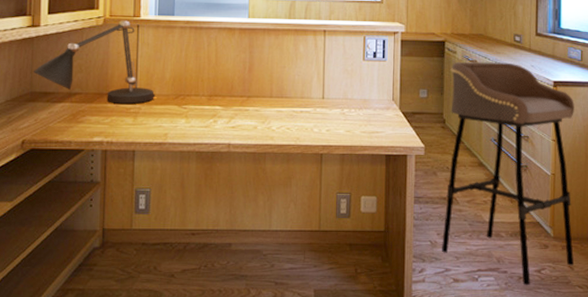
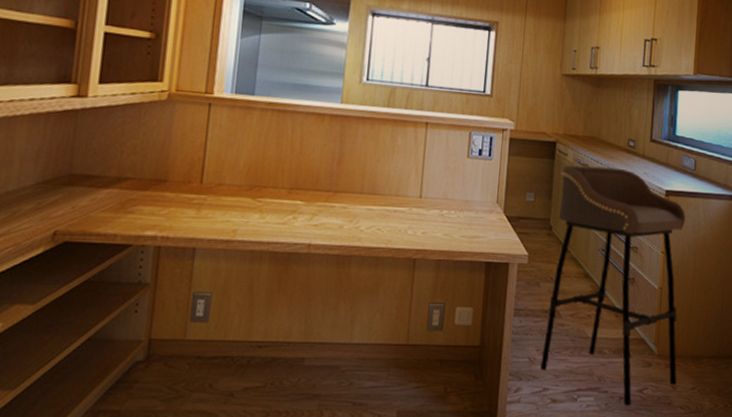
desk lamp: present [34,20,156,105] -> none [75,96,226,194]

